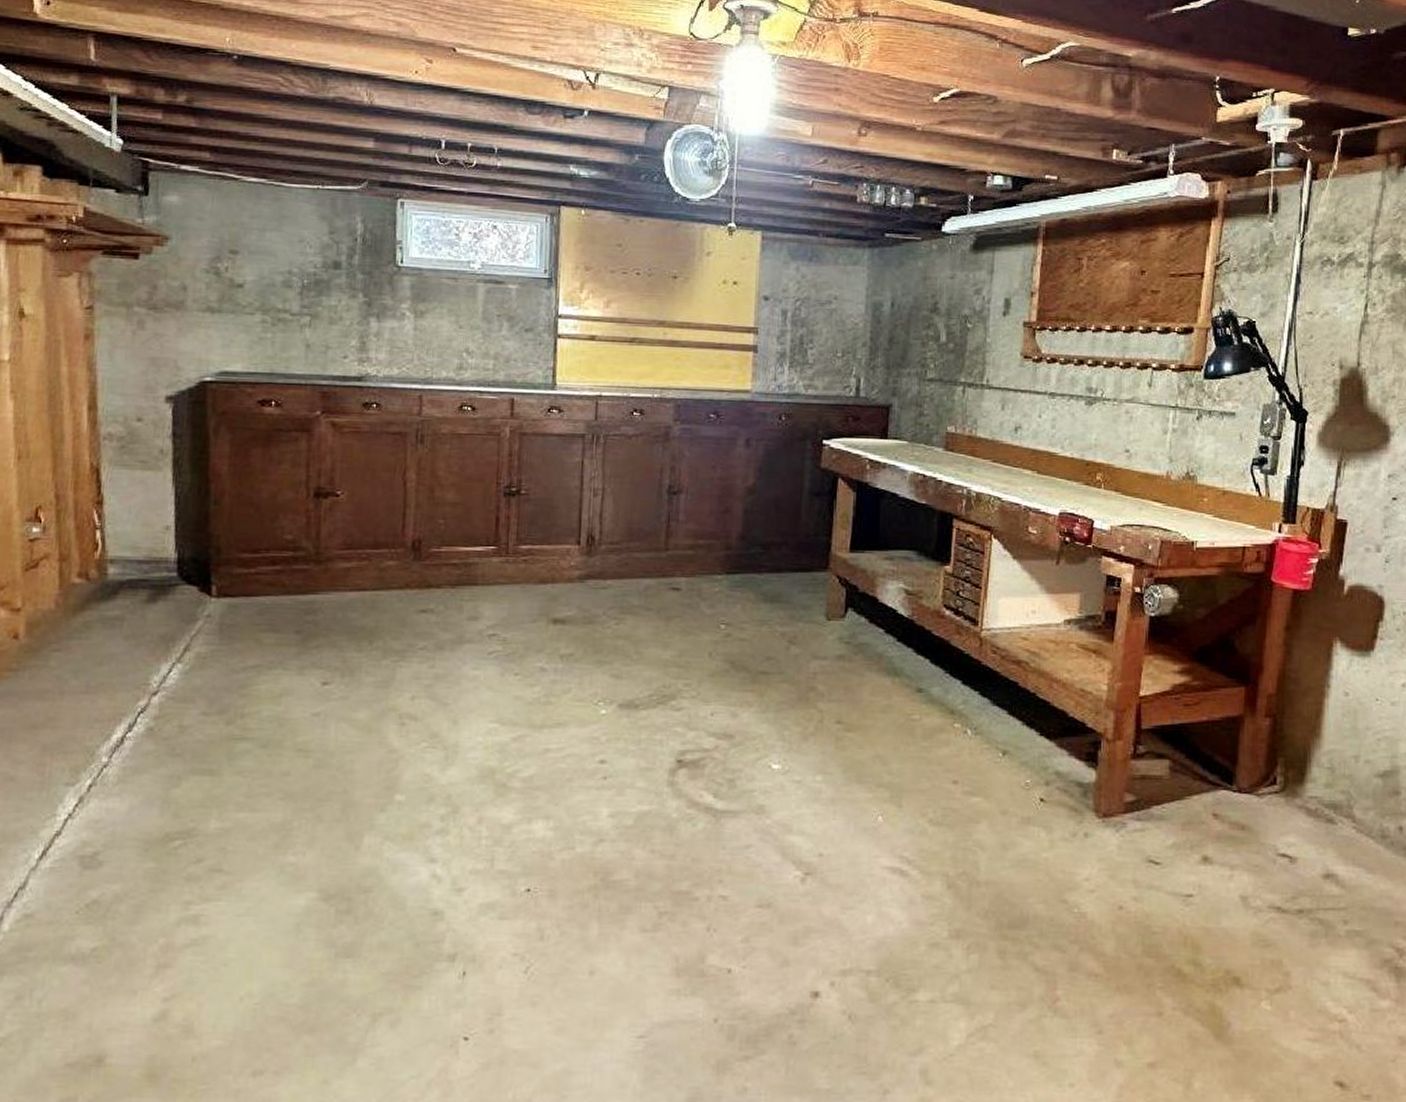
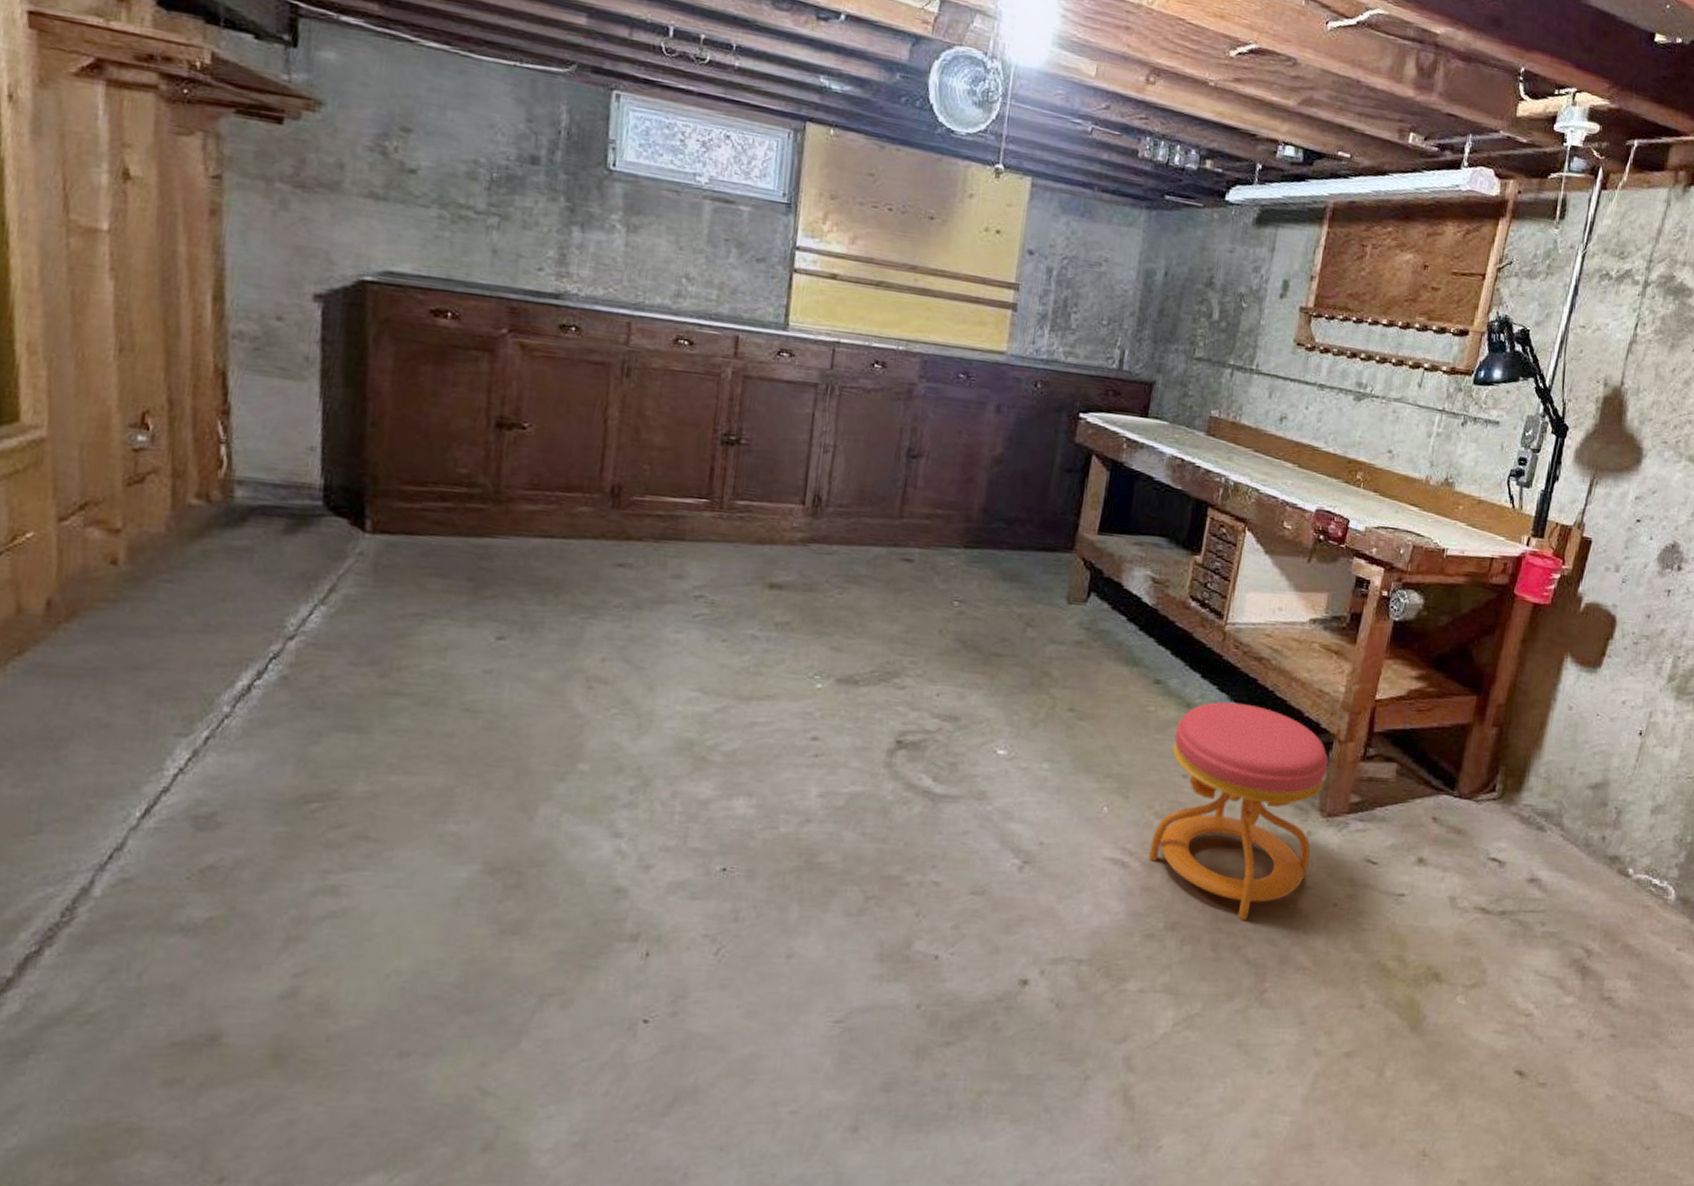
stool: none [927,706,1098,927] -> present [1149,701,1329,921]

